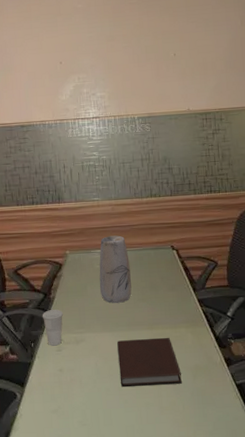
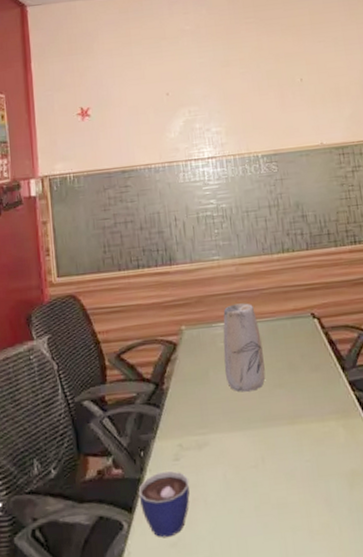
cup: none [29,358,69,406] -> present [138,470,190,538]
cup: present [42,309,63,346] -> none [153,404,180,454]
notebook: present [117,337,182,388] -> none [250,433,336,506]

